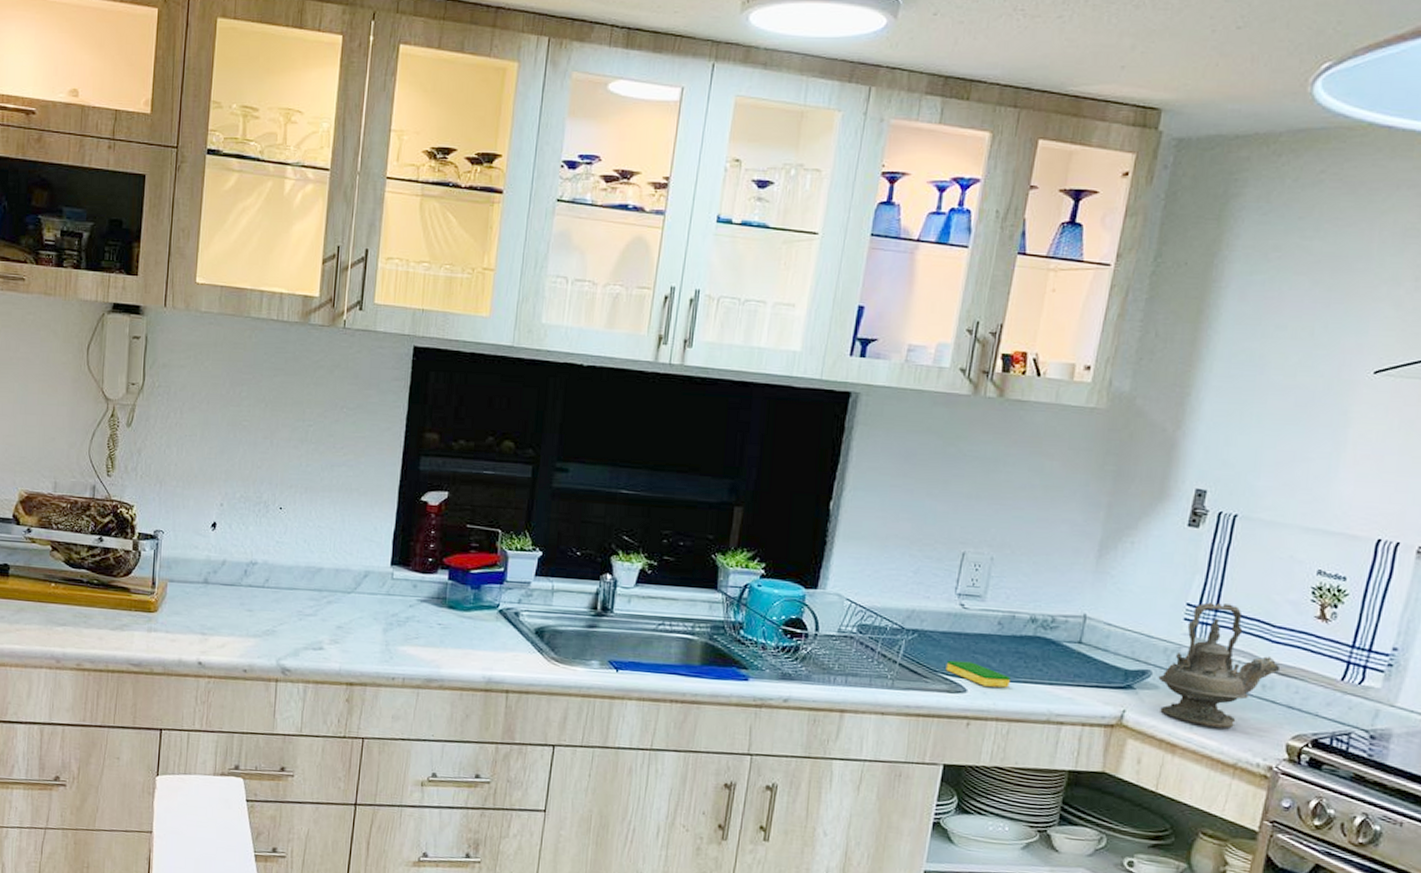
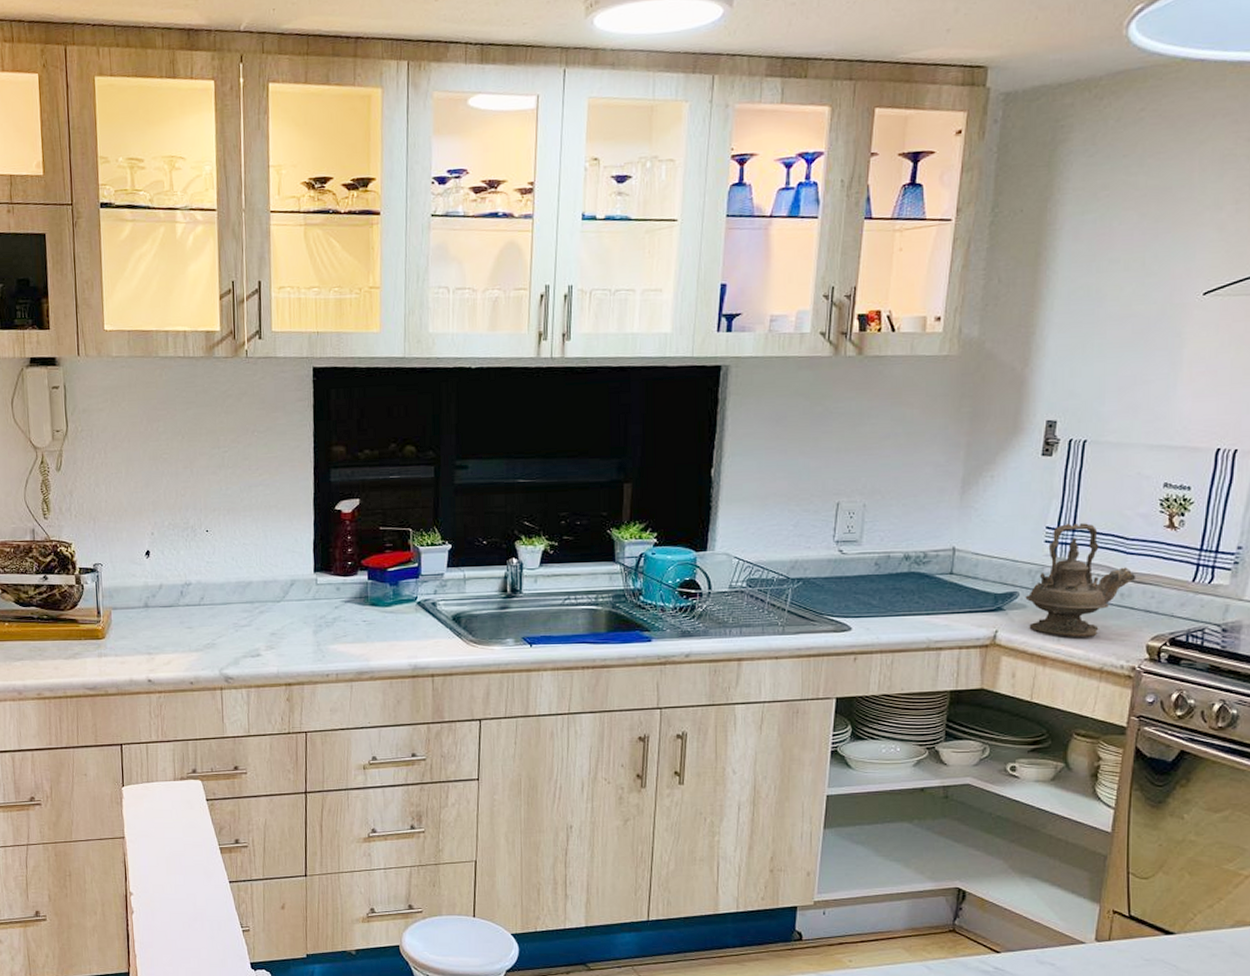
dish sponge: present [945,660,1010,688] -> none [830,602,890,623]

